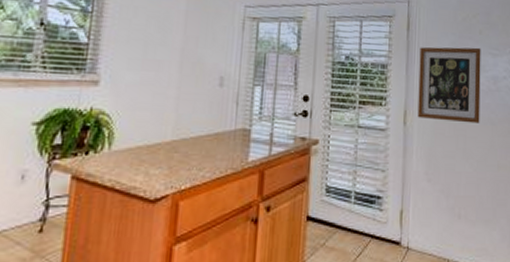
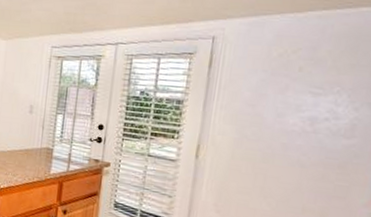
wall art: present [417,47,481,124] -> none [211,84,299,165]

